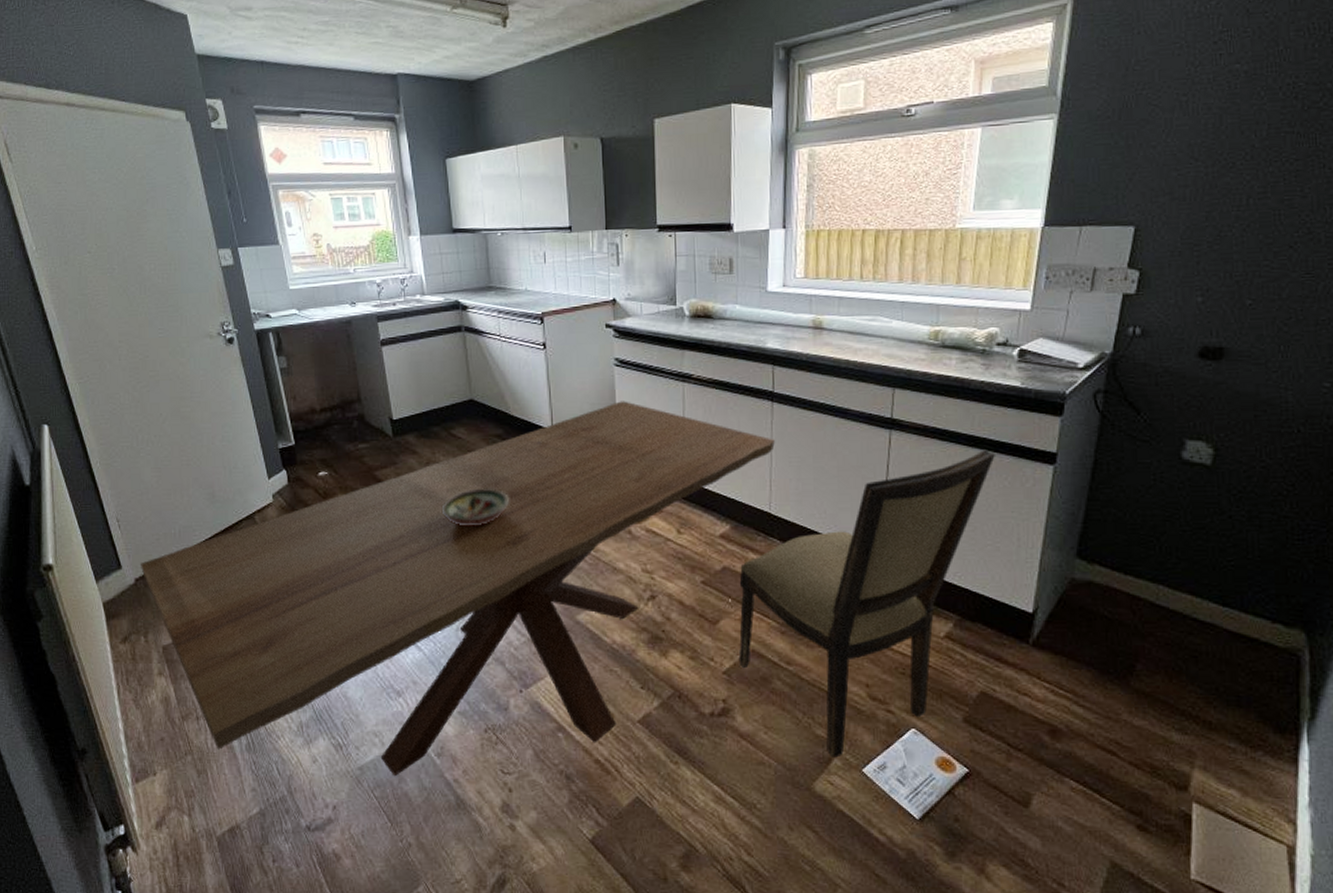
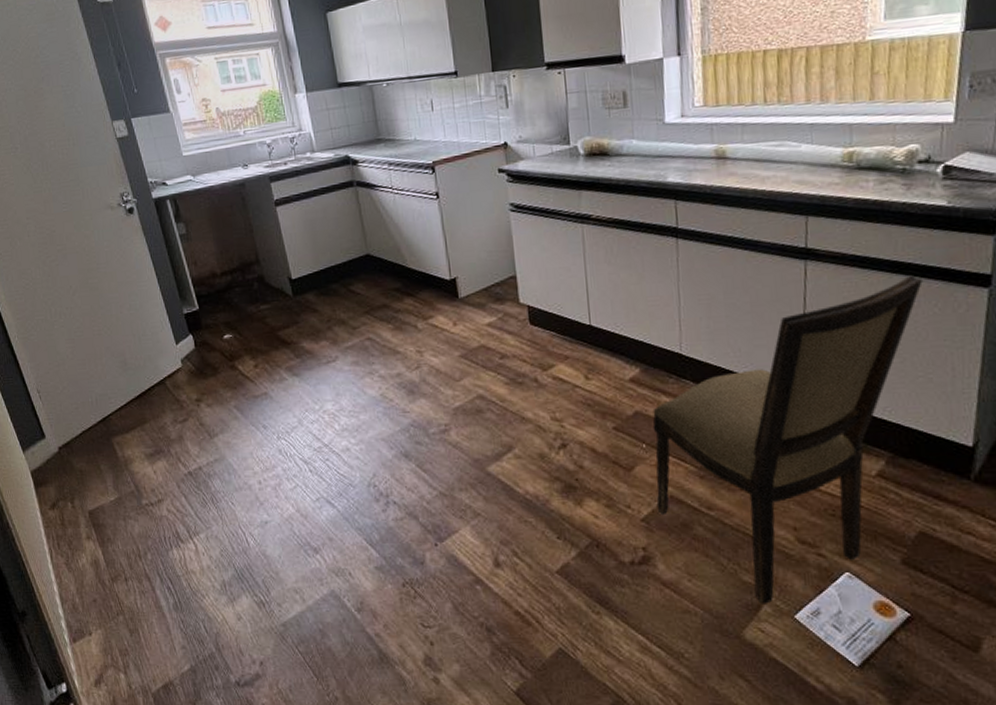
dining table: present [140,401,775,777] -> none [62,246,682,633]
decorative bowl: present [441,488,509,526] -> none [345,342,412,382]

